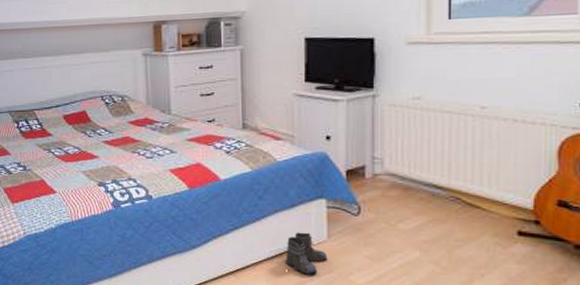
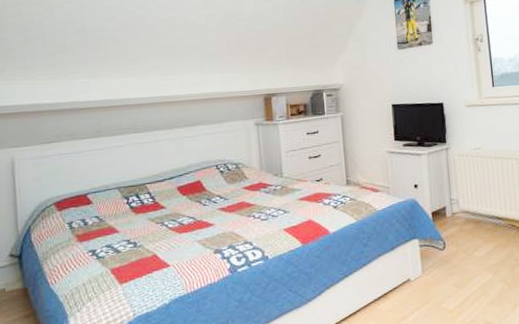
boots: present [286,232,328,275] -> none [389,270,424,309]

